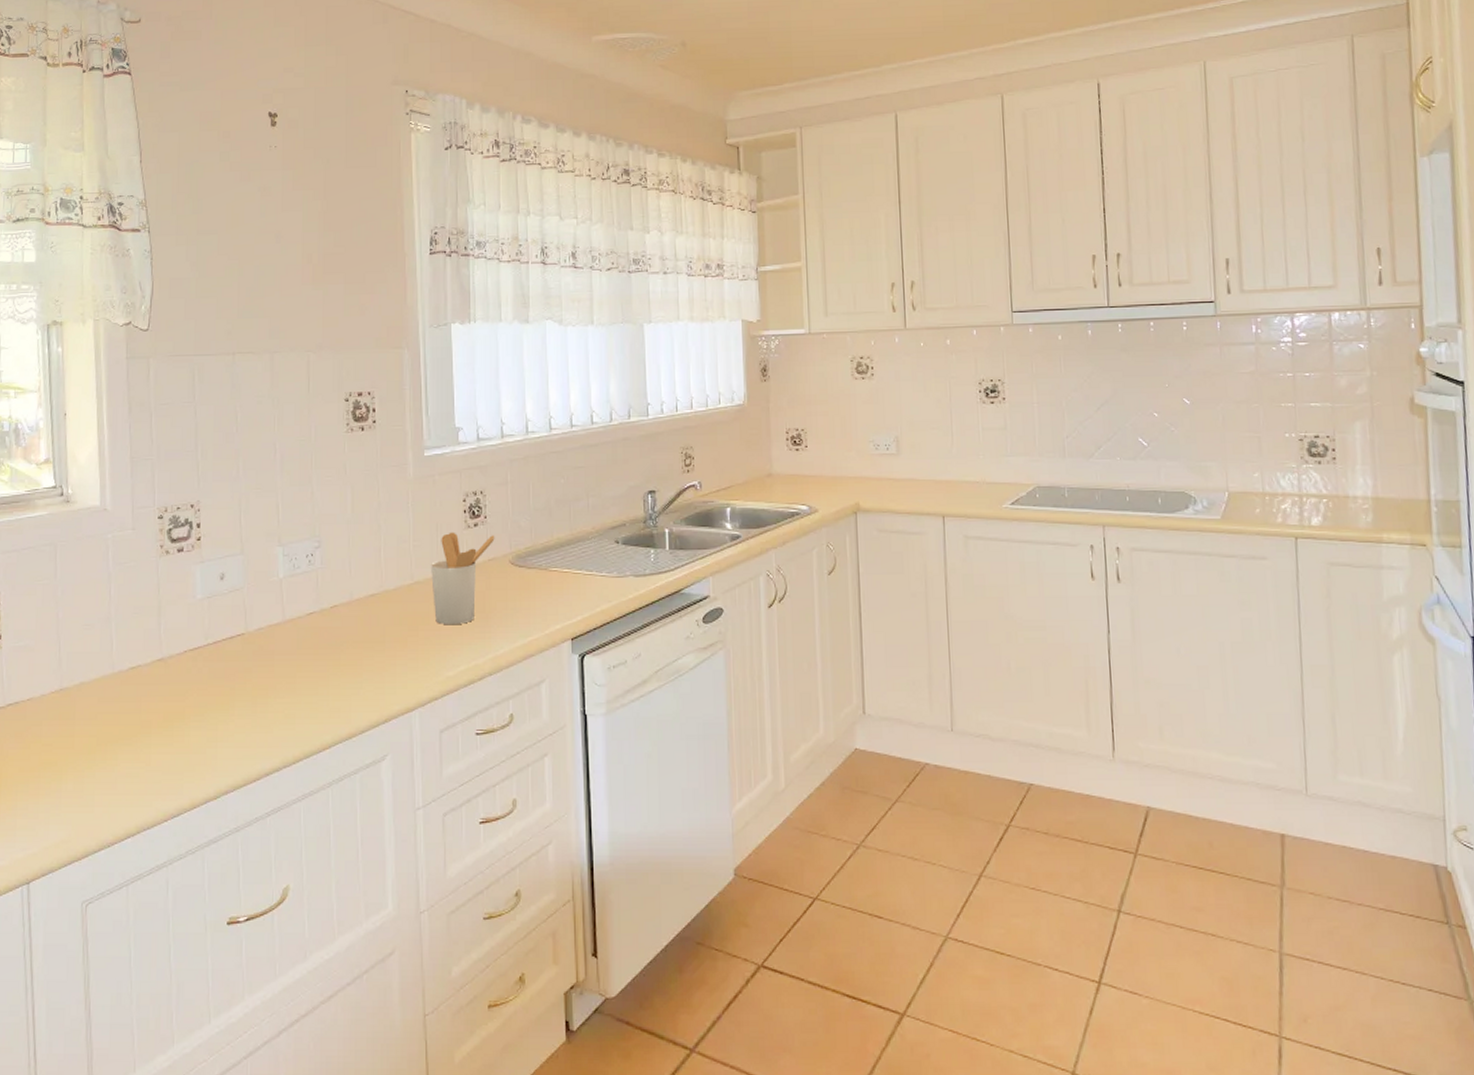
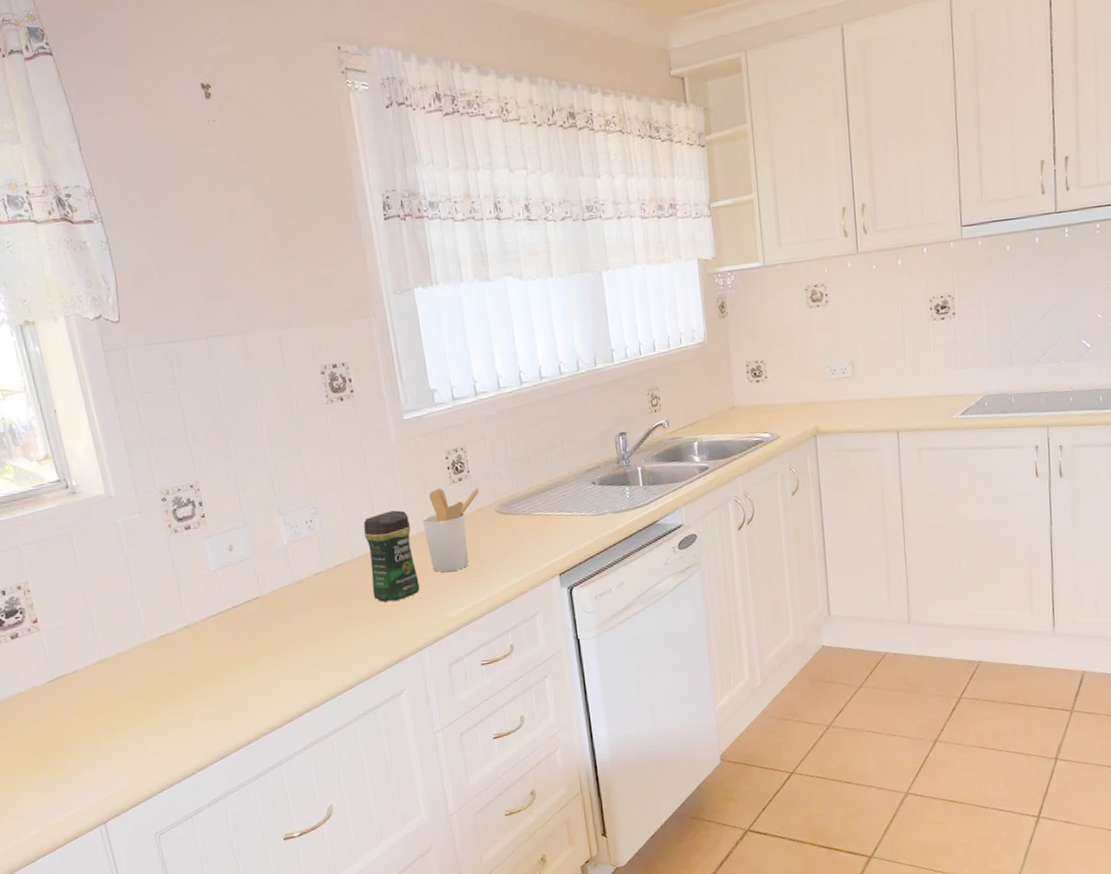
coffee jar: none [366,552,419,653] -> present [363,510,420,603]

